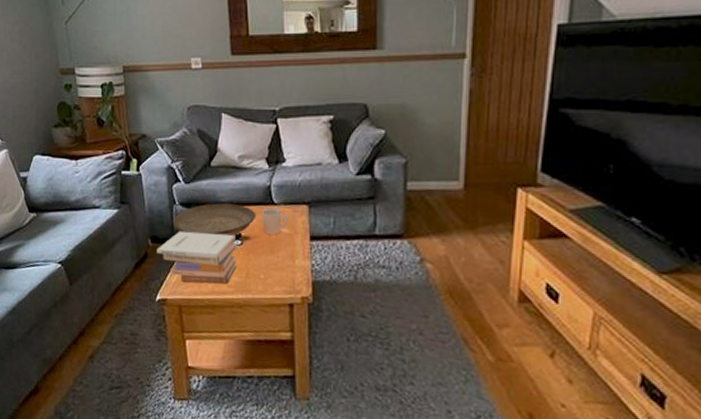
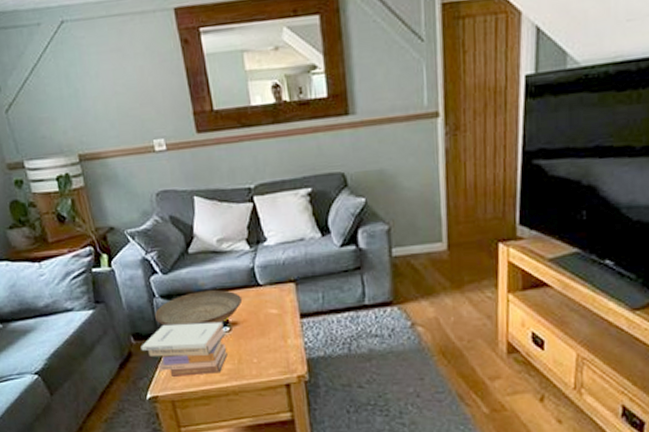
mug: present [262,207,288,236] -> none [248,289,276,318]

